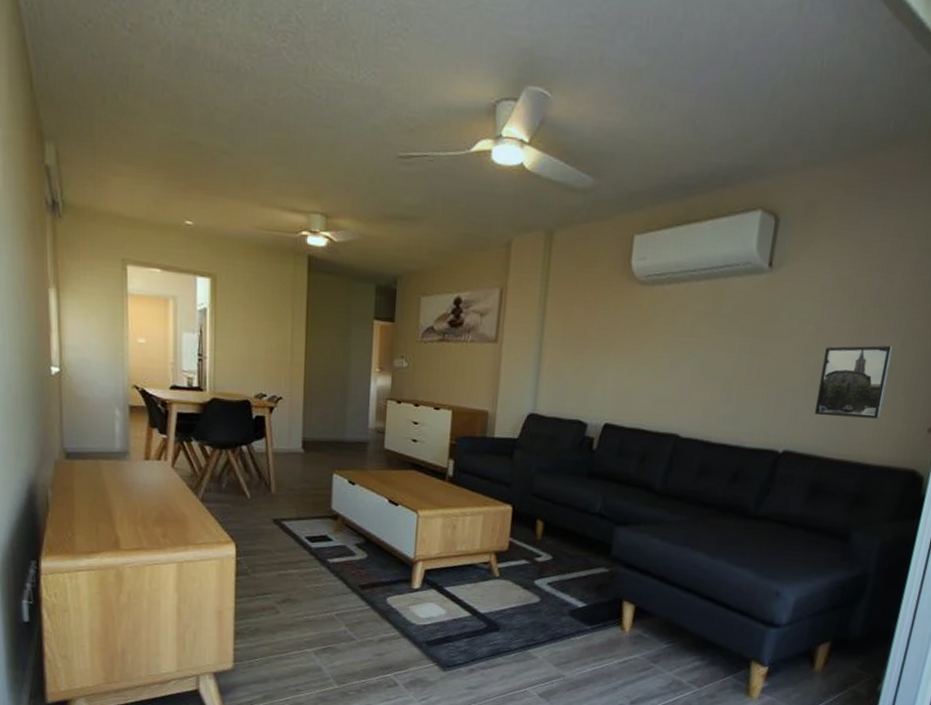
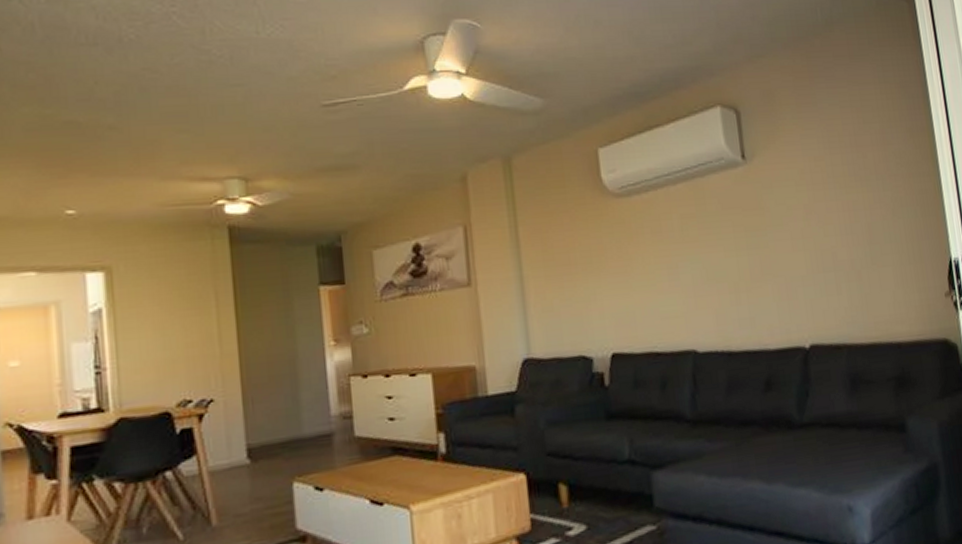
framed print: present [814,345,893,419] -> none [820,216,895,301]

